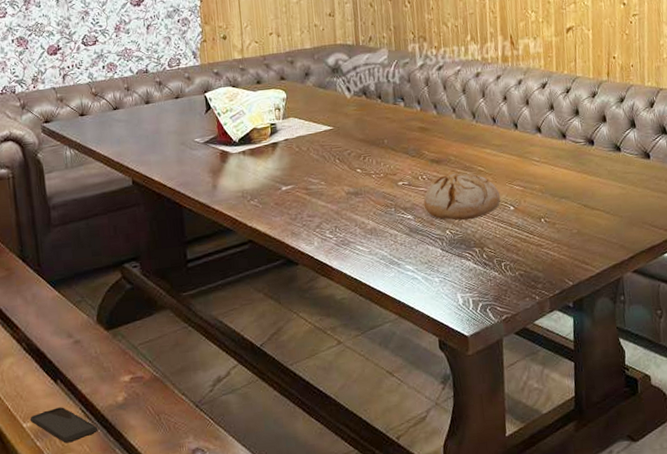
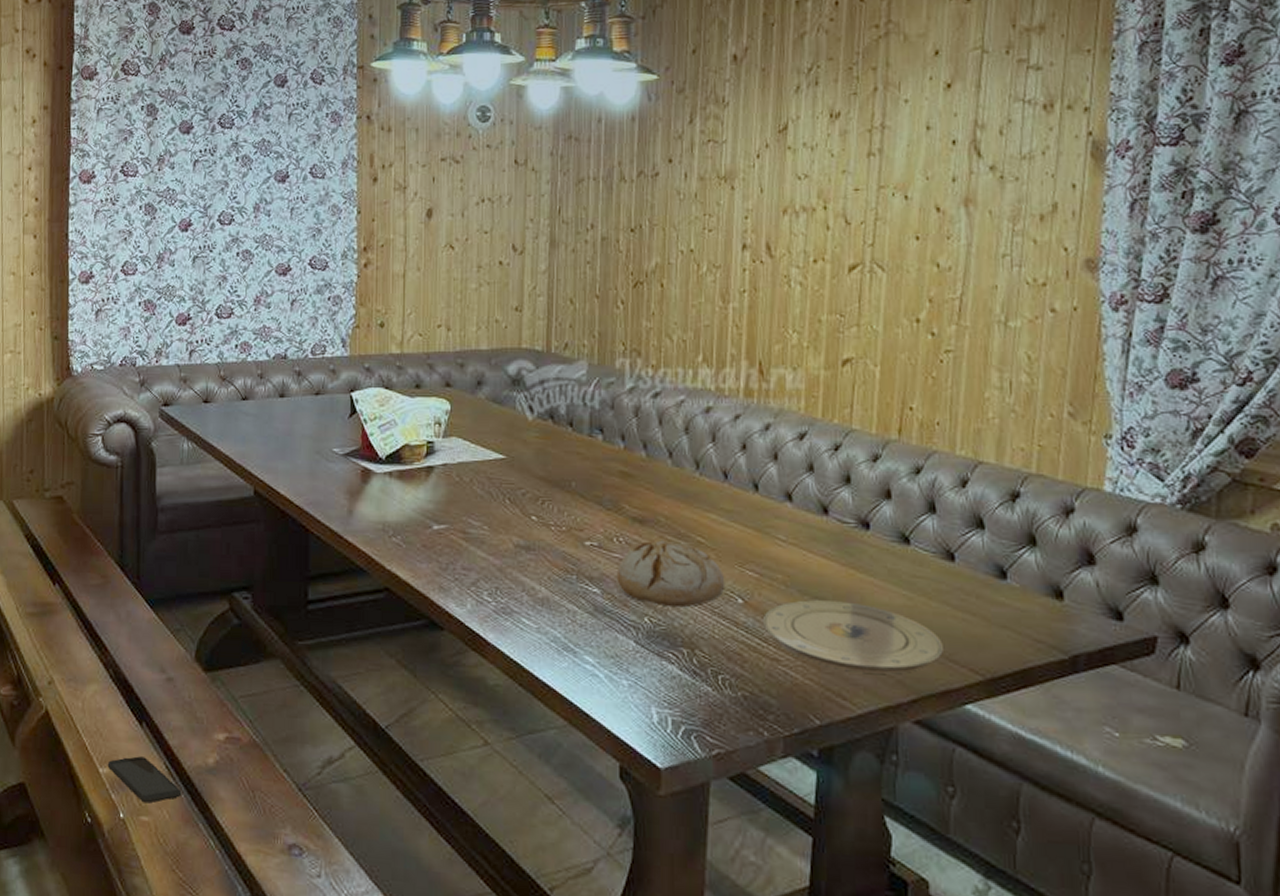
plate: none [528,197,648,245] -> present [762,600,943,674]

